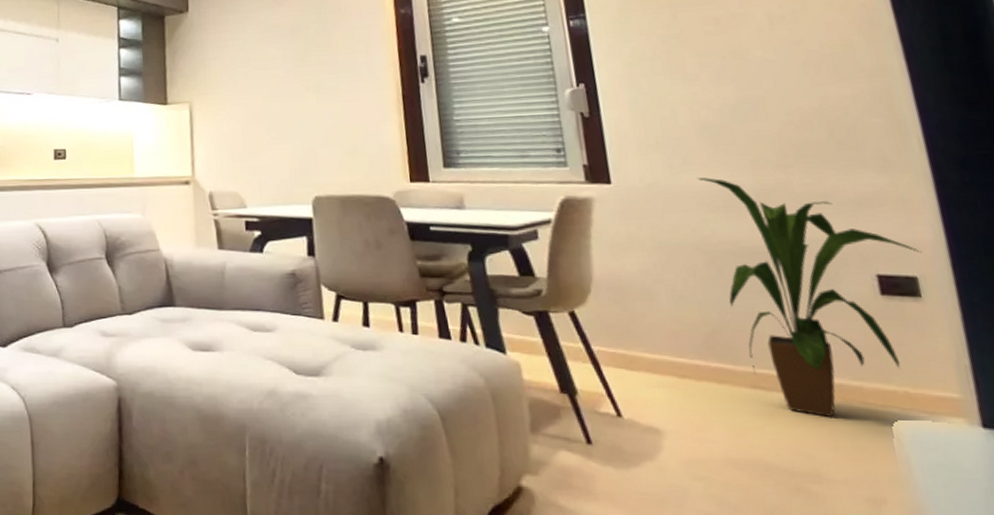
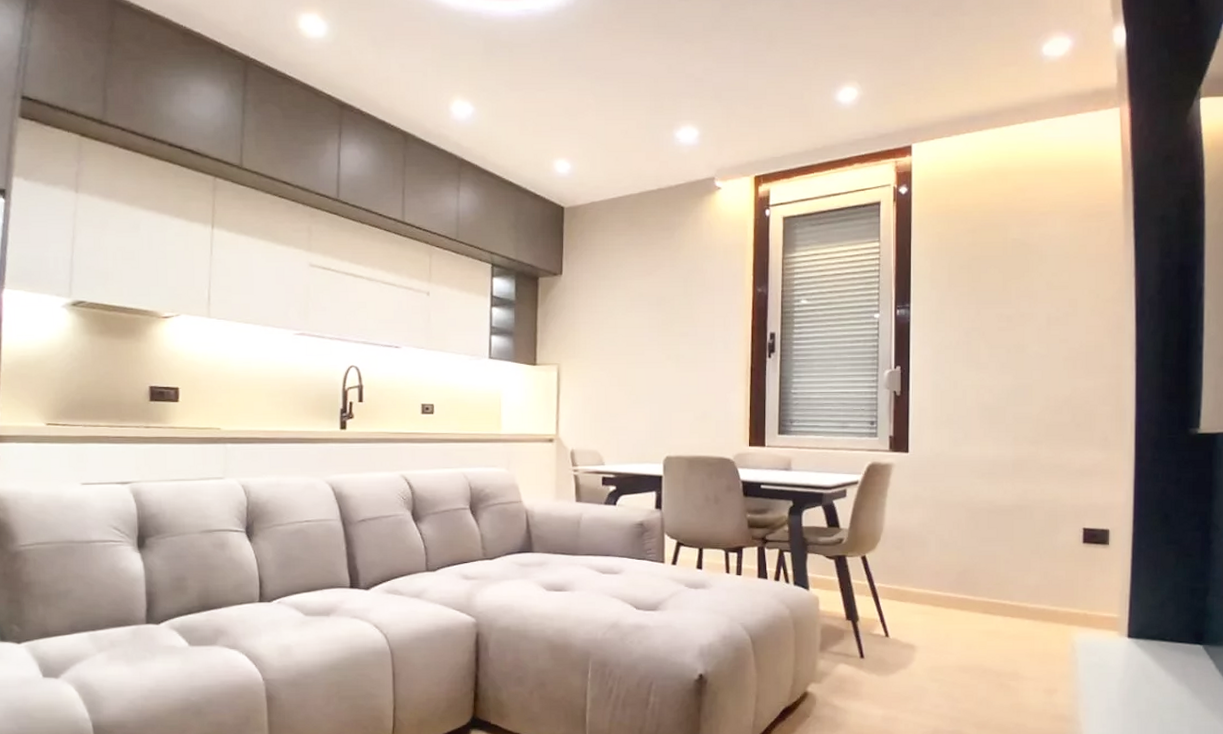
house plant: present [697,177,922,418] -> none [973,450,1116,634]

